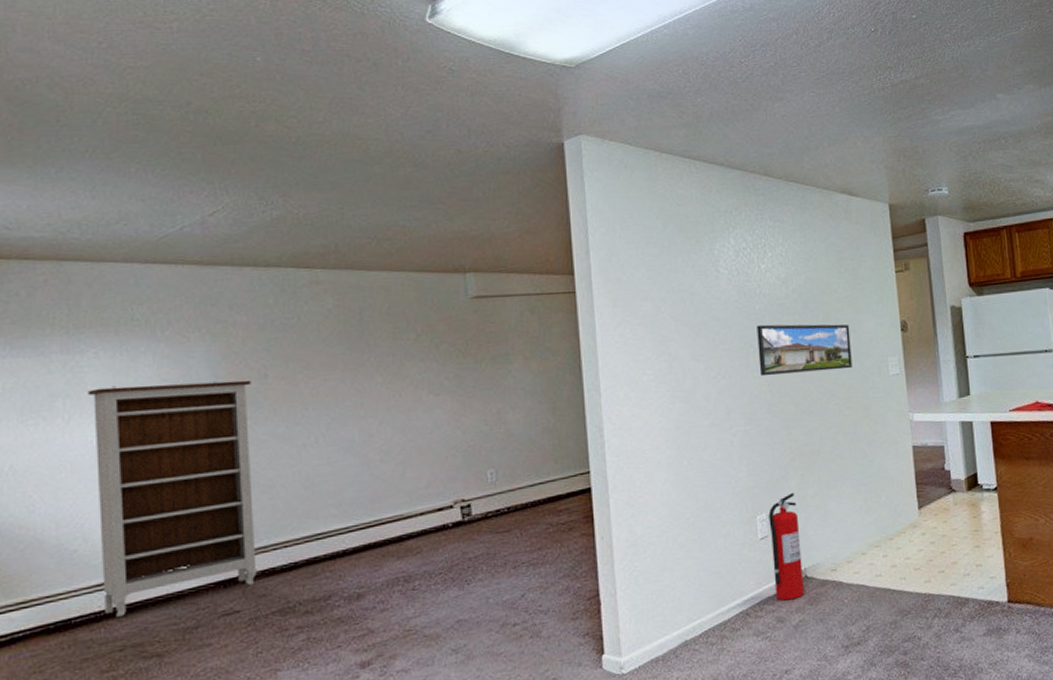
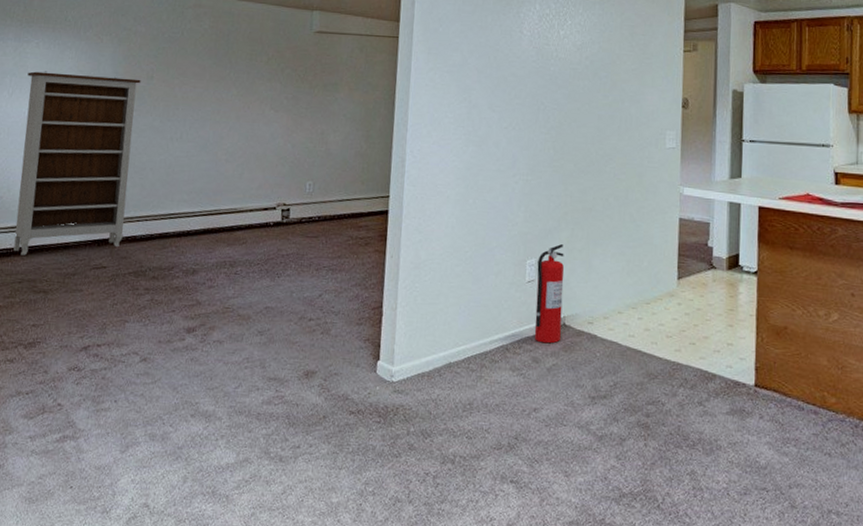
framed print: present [756,324,852,377] -> none [546,85,634,137]

